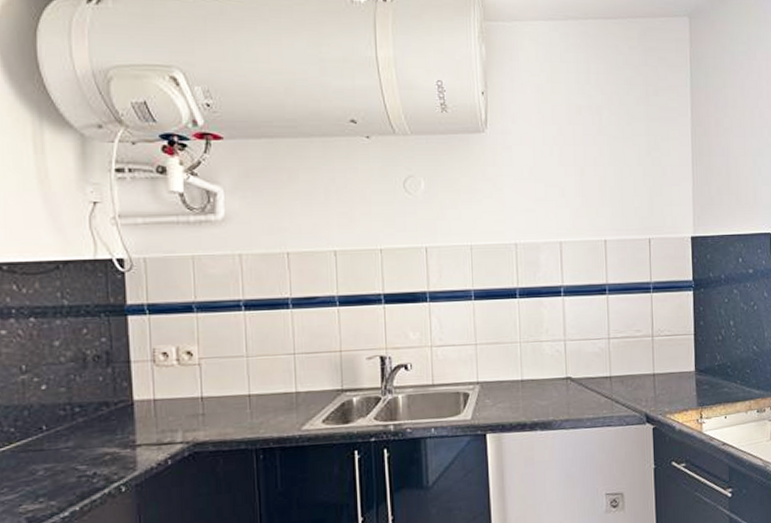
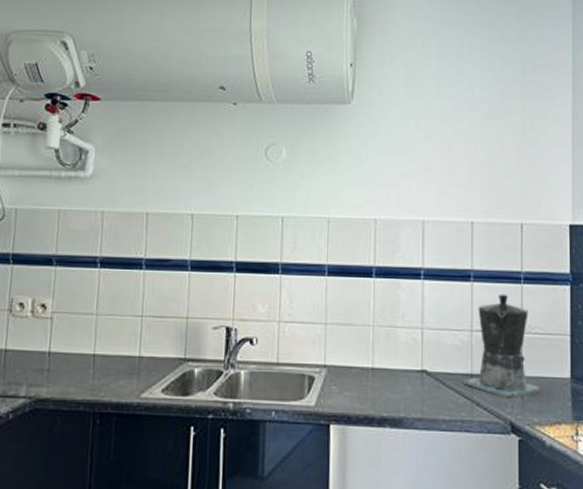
coffee maker: none [604,303,670,395] -> present [463,294,540,398]

